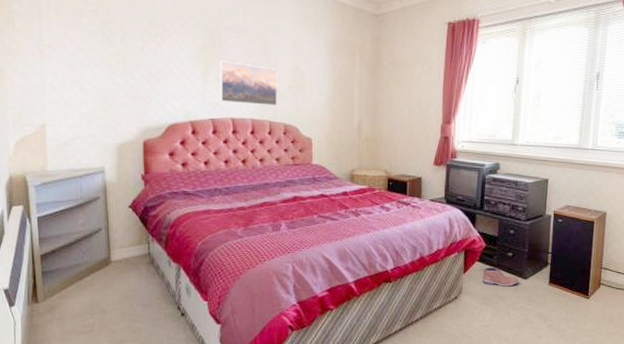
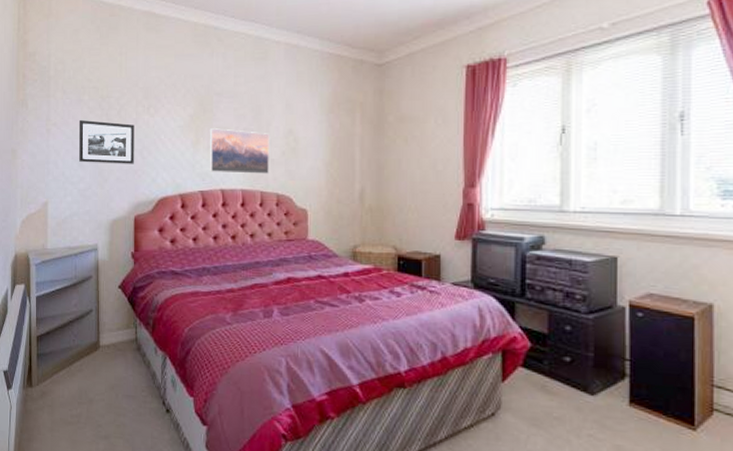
picture frame: none [77,42,141,91] -> present [78,119,134,164]
shoe: present [482,267,518,287] -> none [528,375,582,404]

